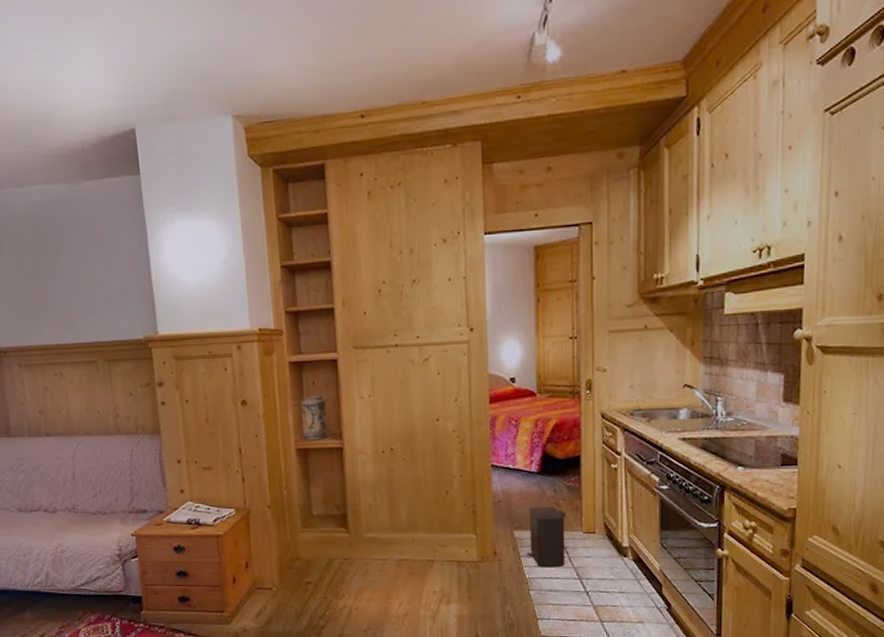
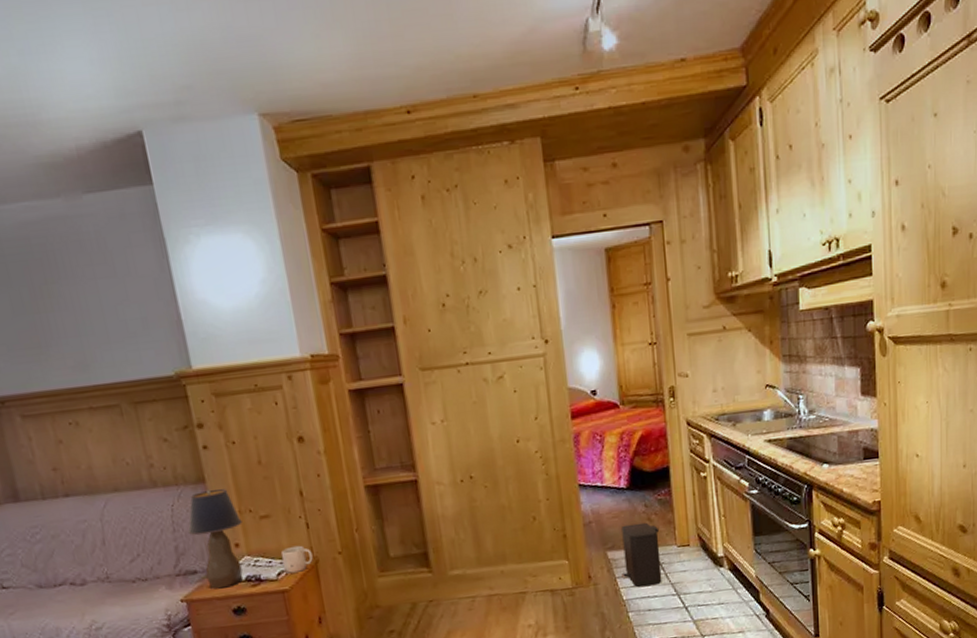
table lamp: none [142,440,188,528] -> present [187,489,244,589]
mug: none [218,496,246,521] -> present [280,545,313,574]
decorative vase: present [300,395,329,441] -> none [365,424,400,476]

